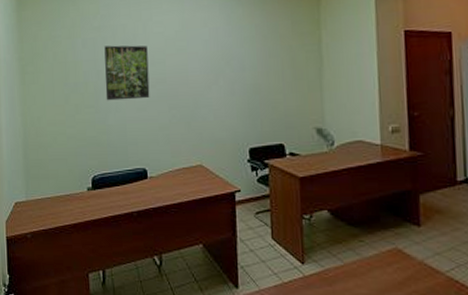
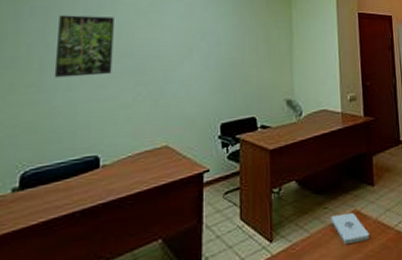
notepad: none [367,249,413,281] -> present [331,212,369,245]

